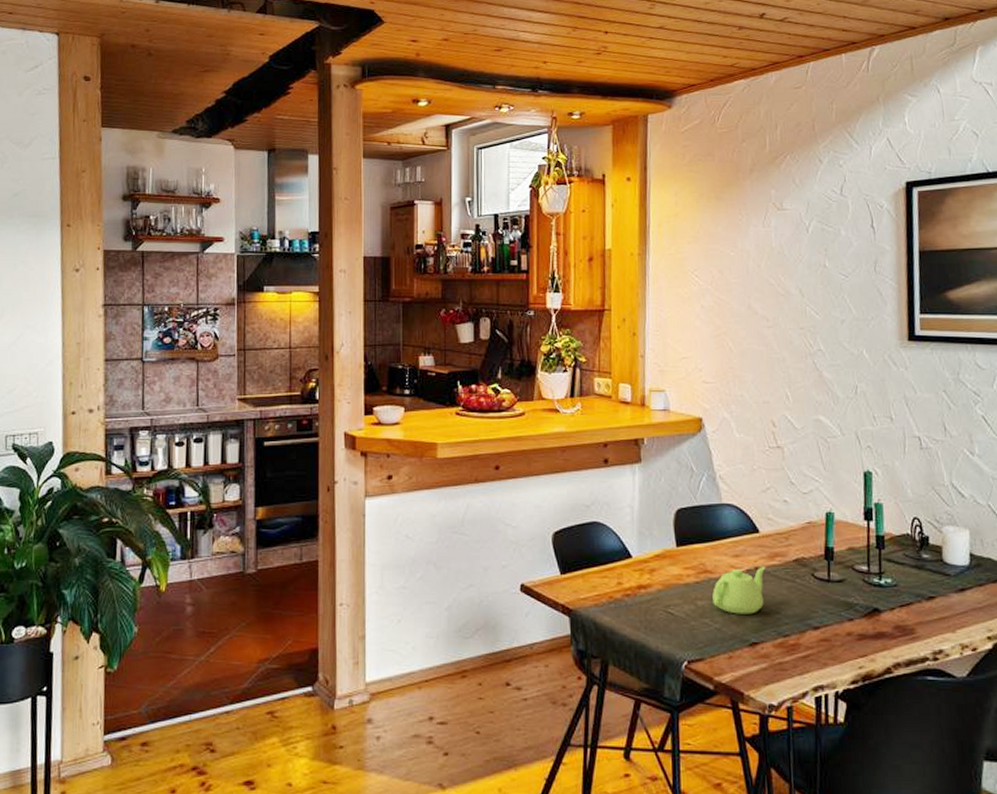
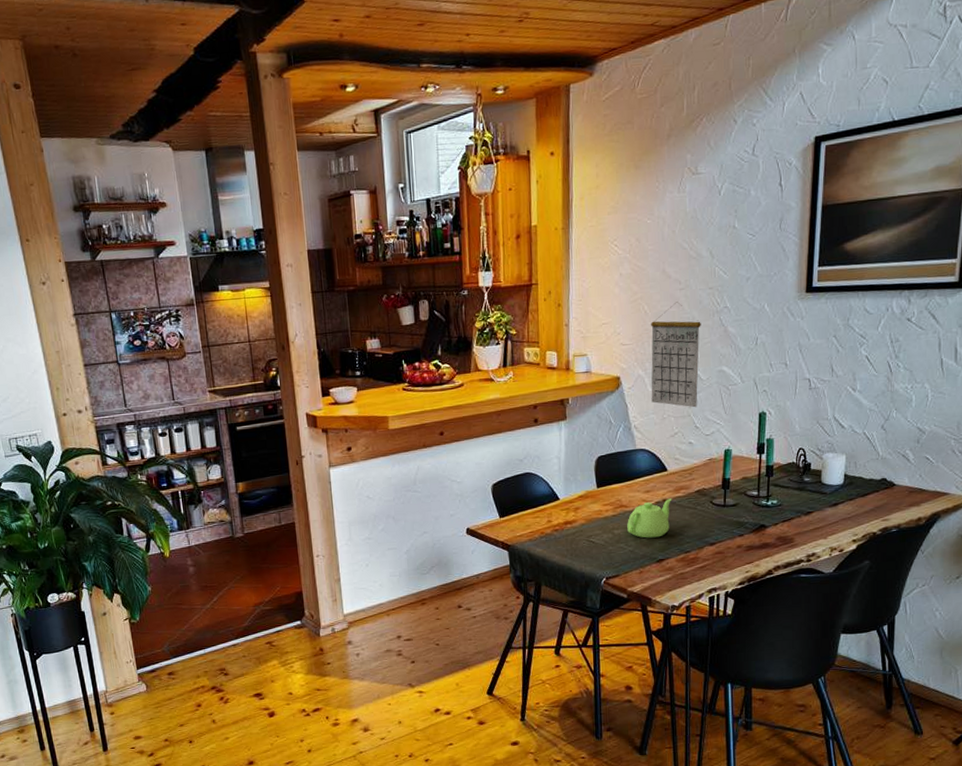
calendar: none [736,340,793,460] -> present [651,302,701,408]

